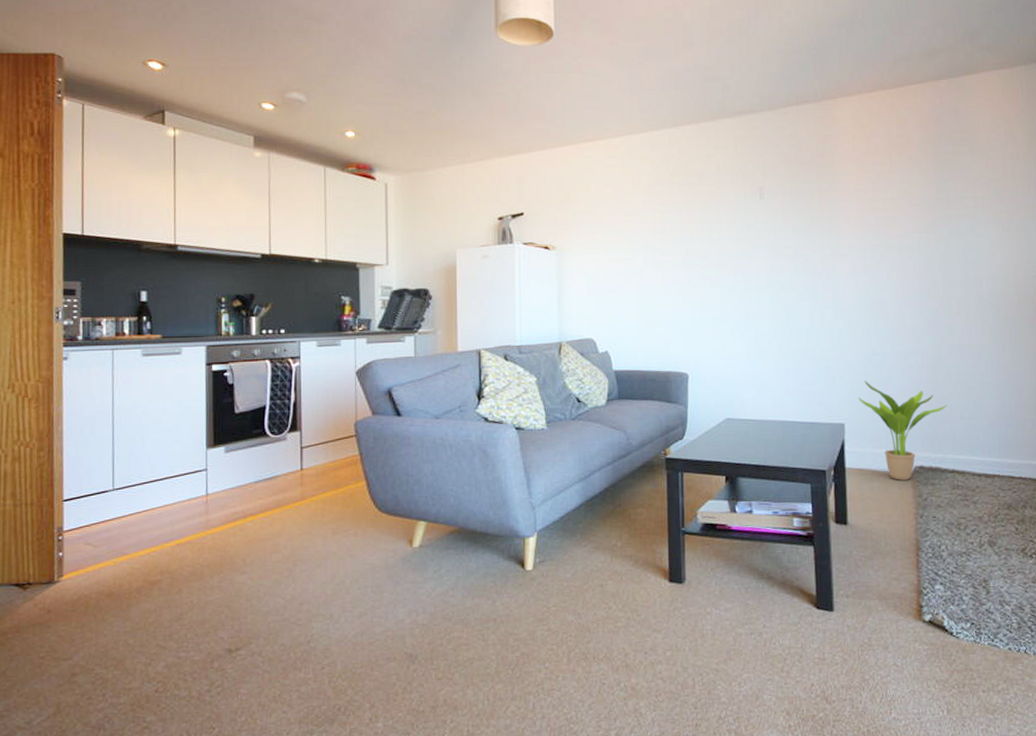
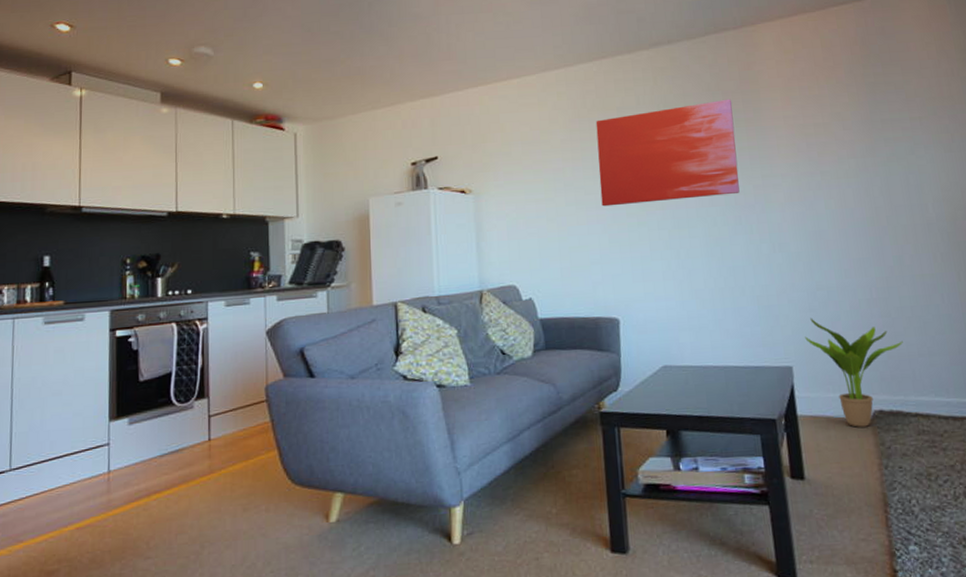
wall art: none [676,170,809,268] -> present [595,99,740,207]

